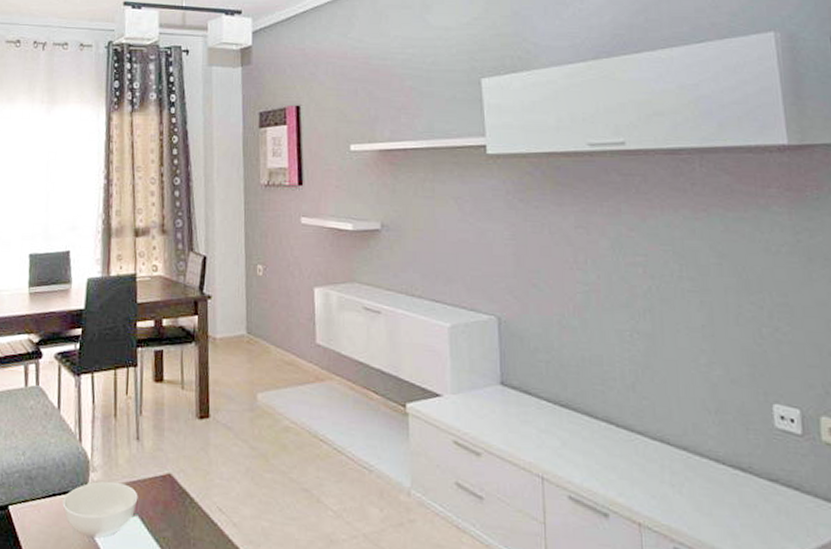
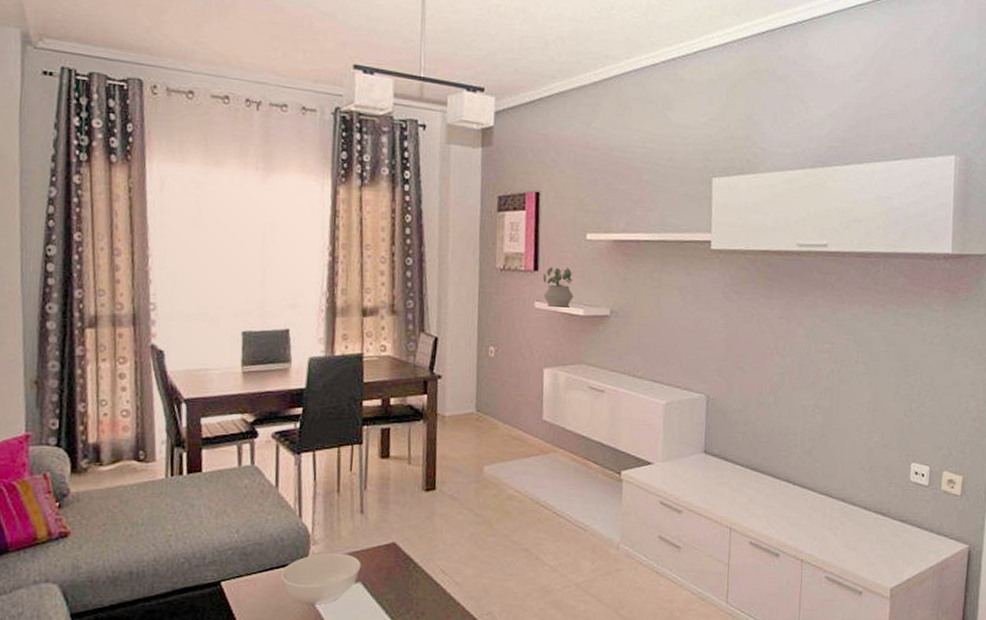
potted plant: none [308,180,340,222] -> present [543,267,573,308]

